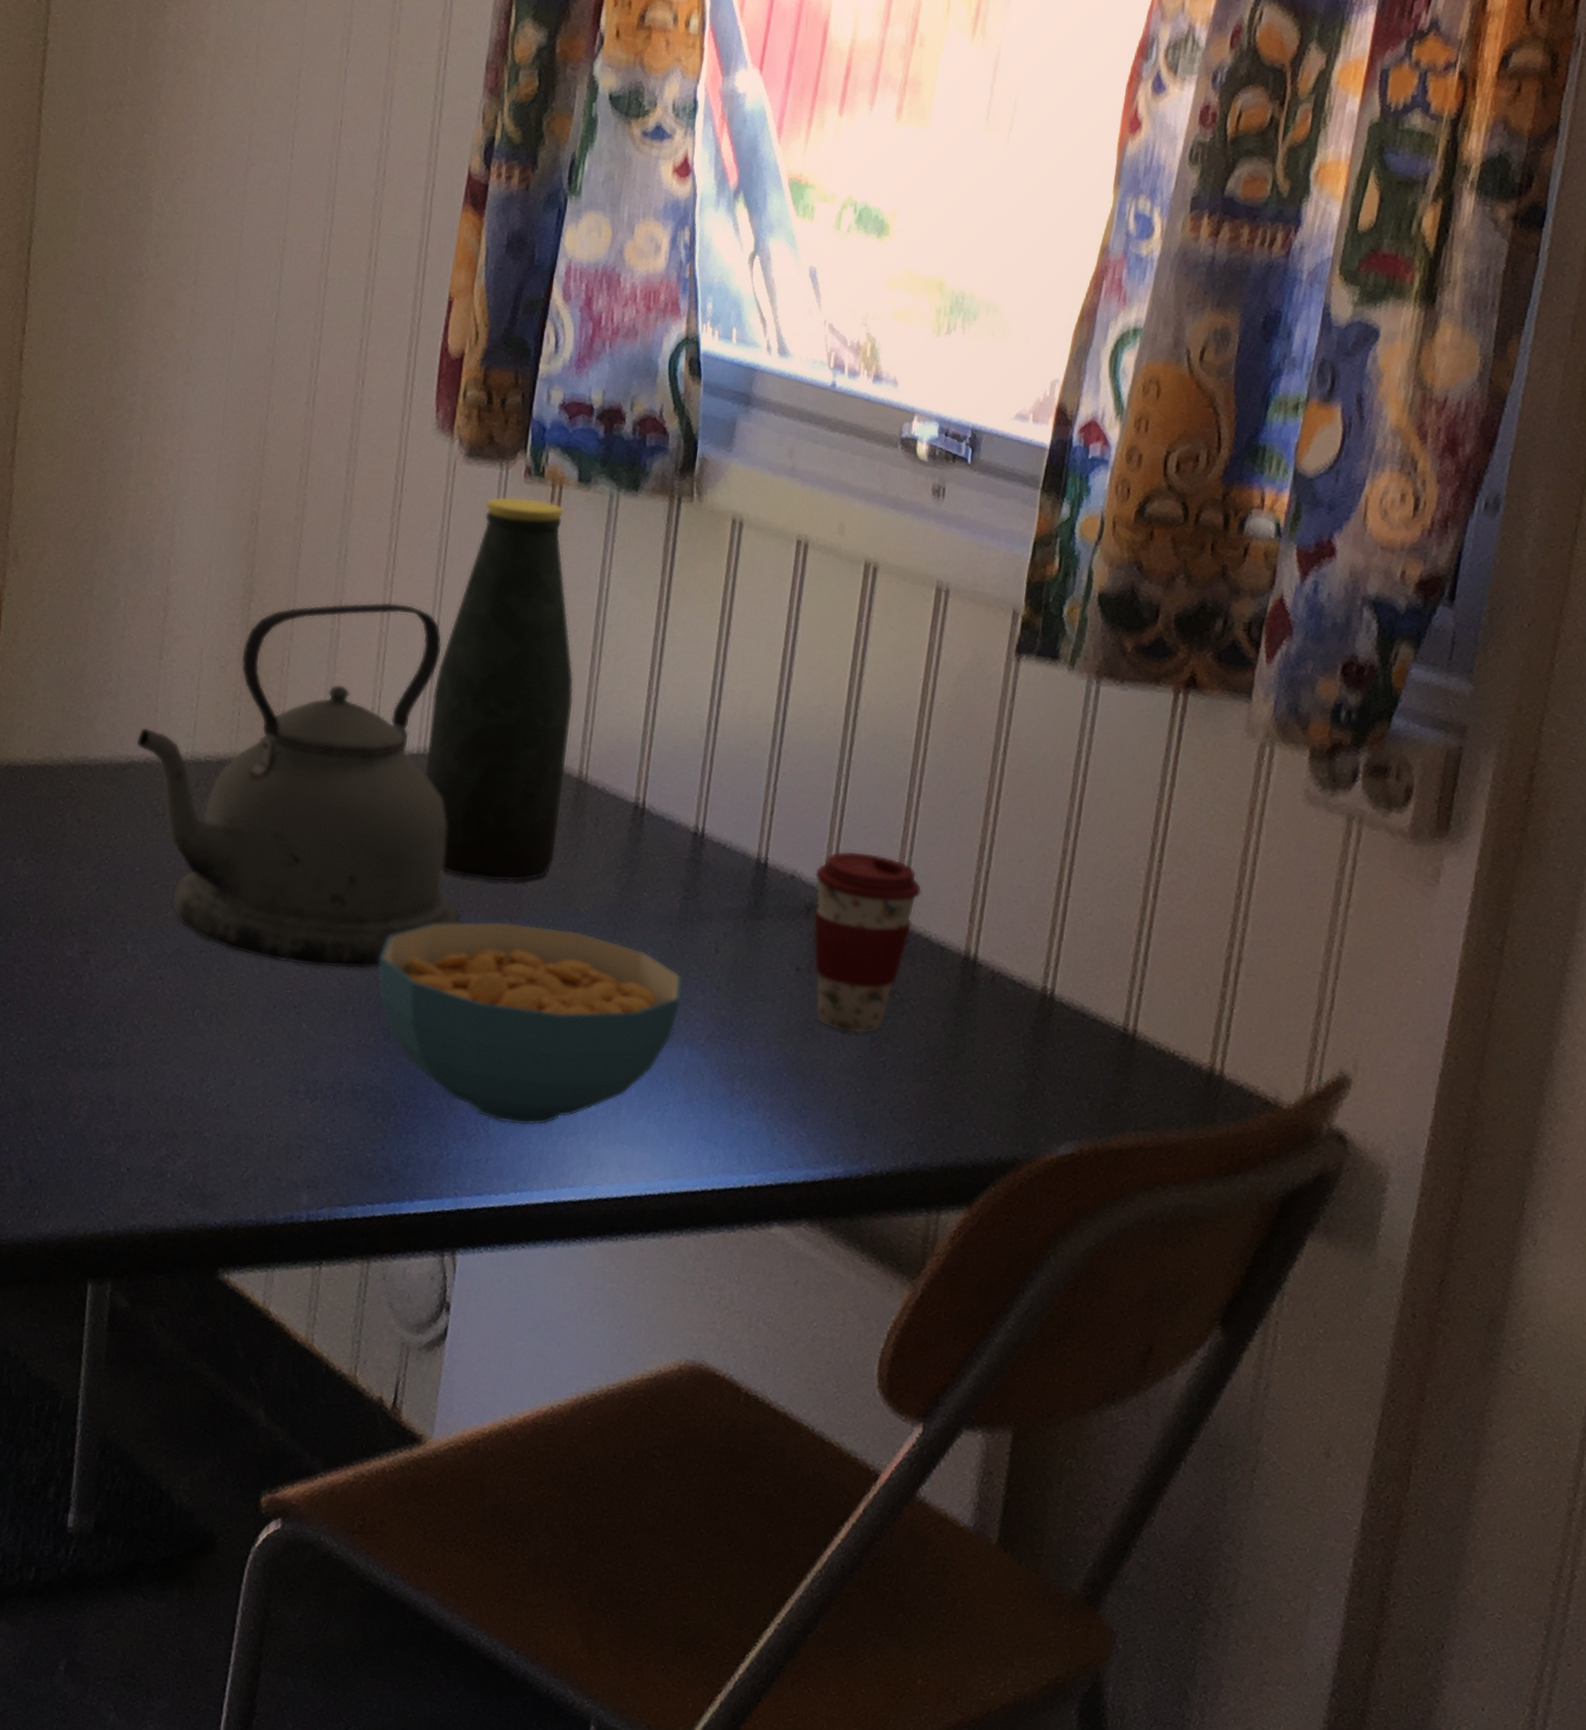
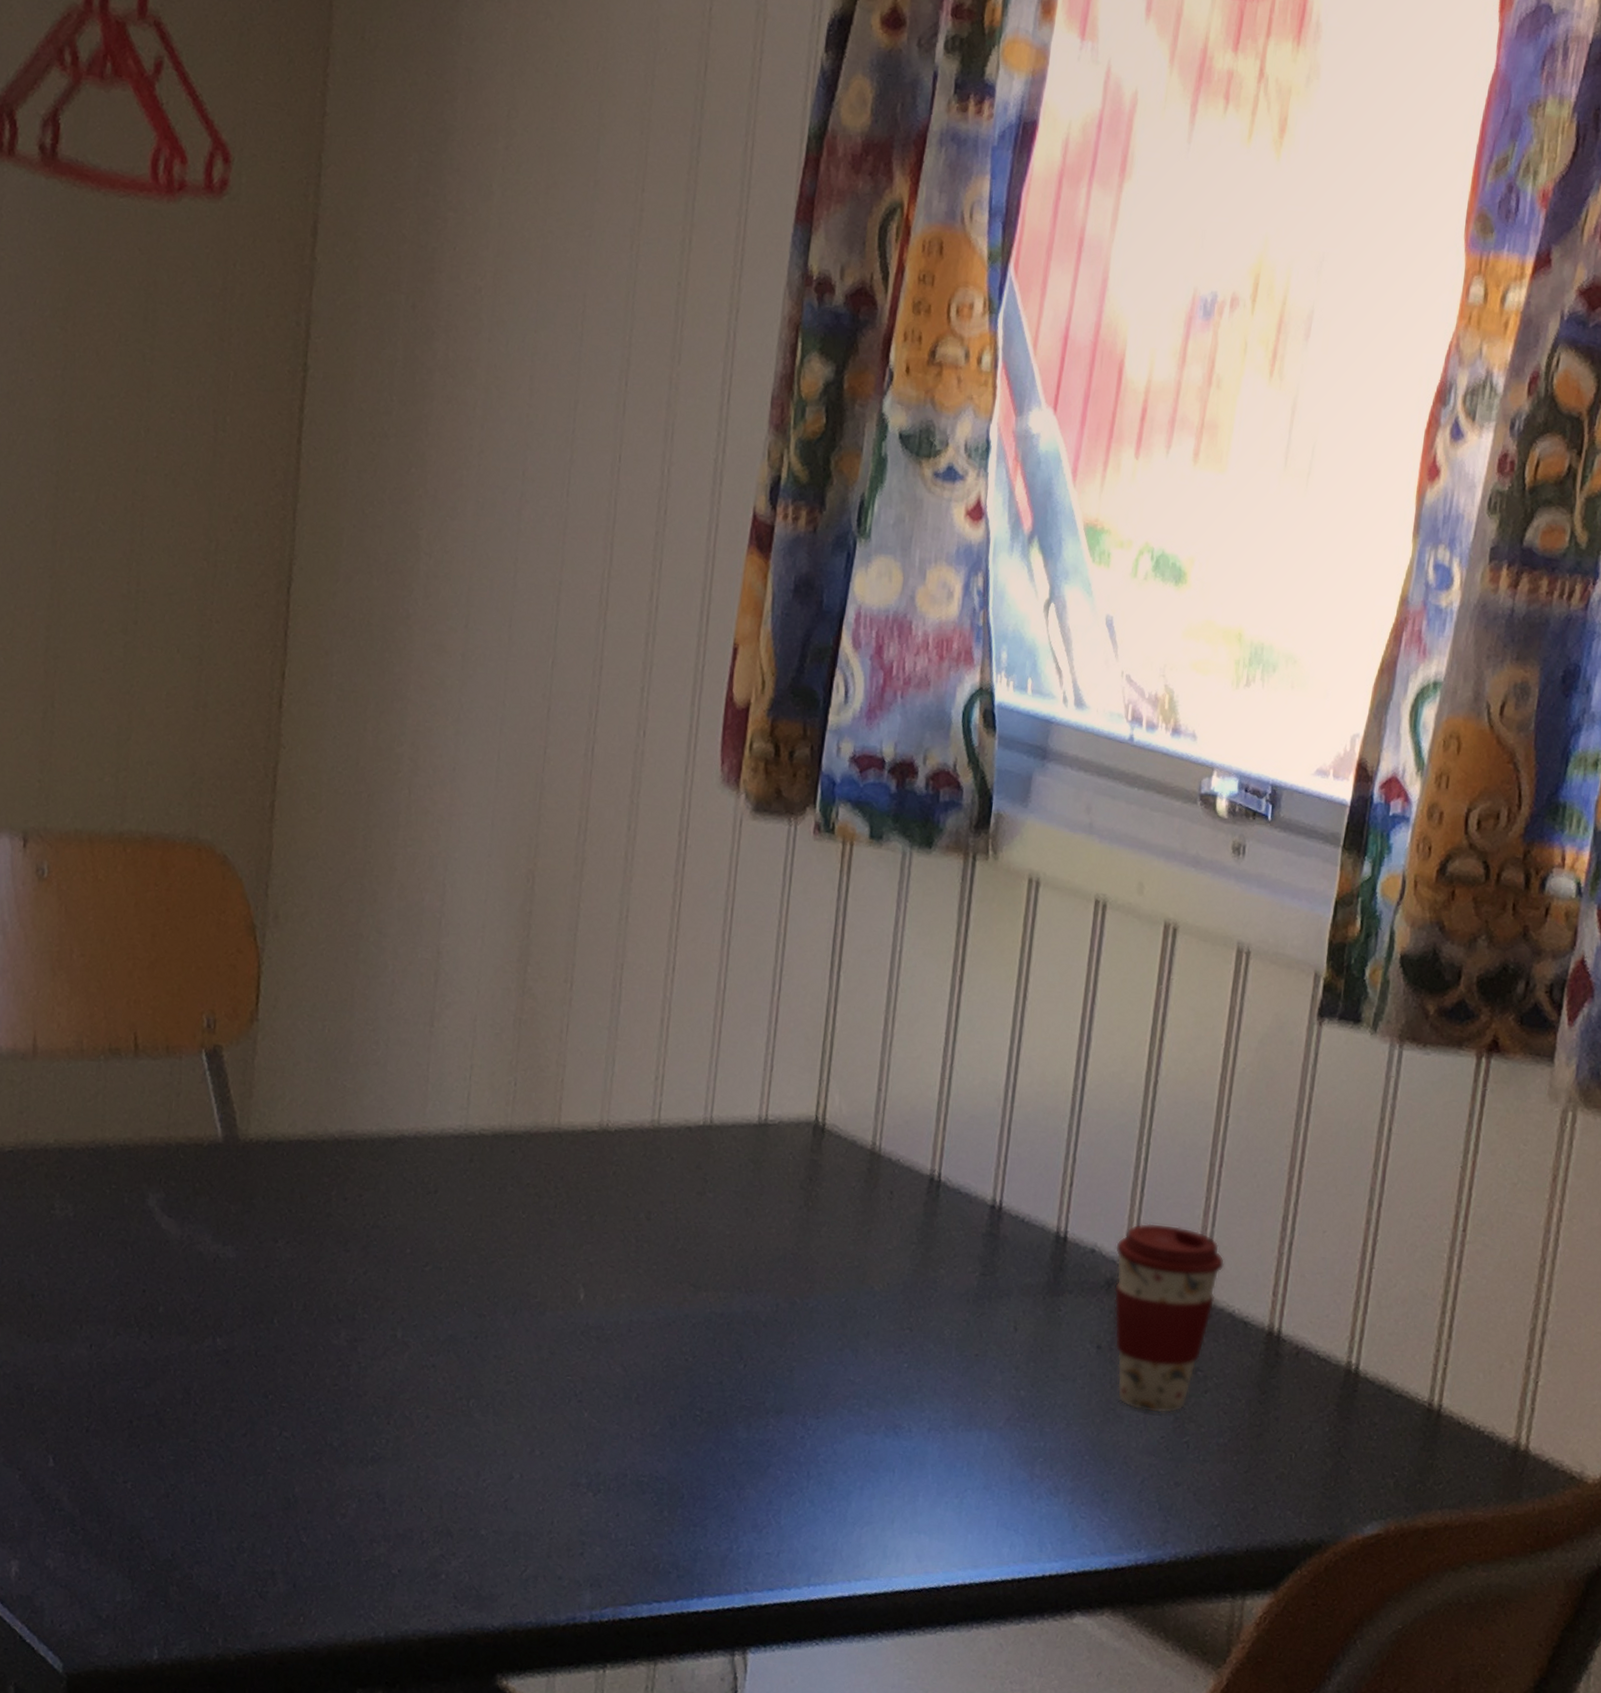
kettle: present [136,601,462,969] -> none [406,965,752,1354]
cereal bowl: present [378,920,684,1126] -> none [663,1300,982,1516]
bottle: present [424,496,574,882] -> none [710,853,867,1260]

